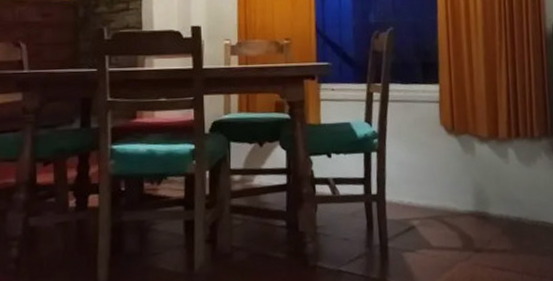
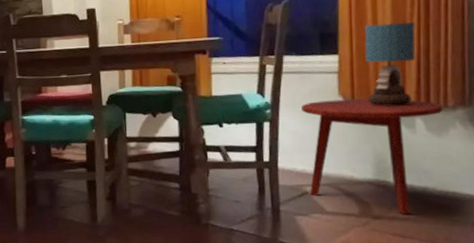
side table: none [407,128,531,247] -> present [302,99,443,215]
table lamp: none [461,55,505,137] -> present [364,22,416,107]

